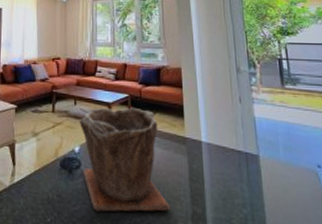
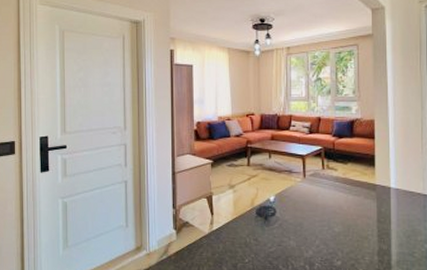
plant pot: present [79,107,170,212] -> none [274,158,358,252]

